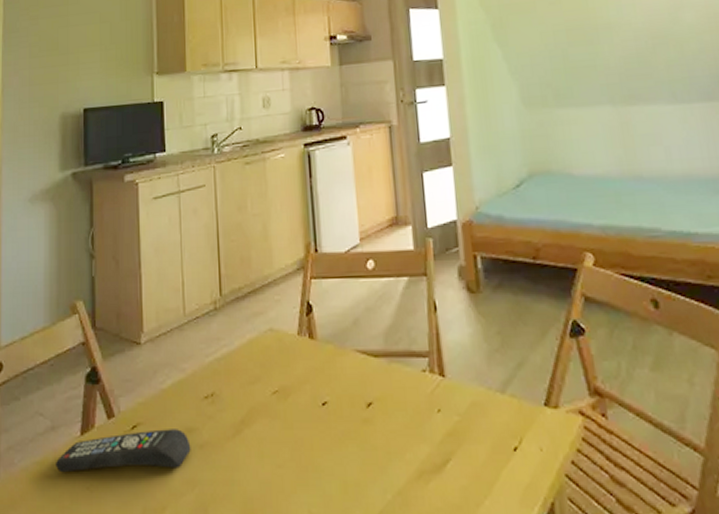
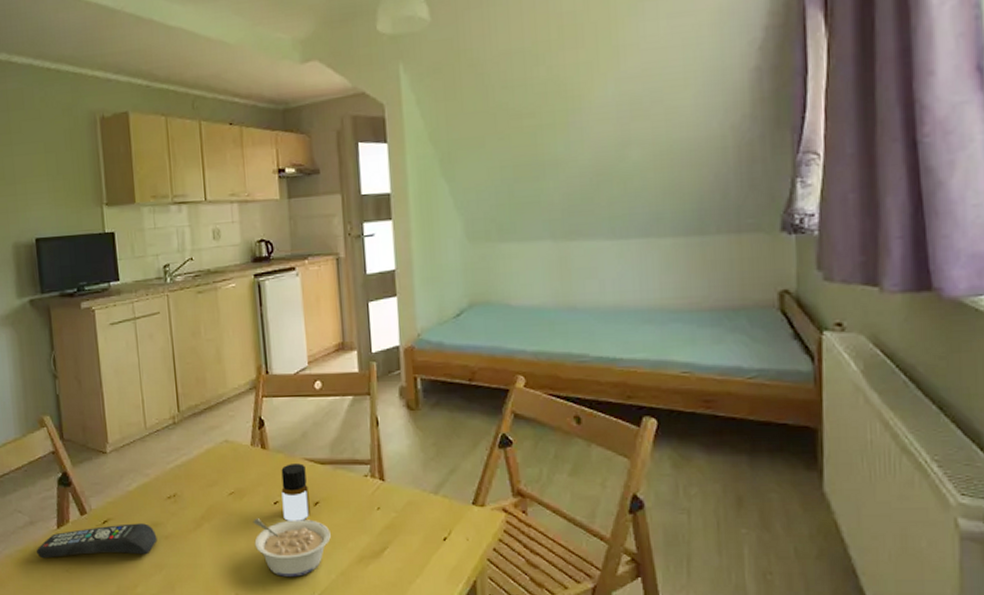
legume: none [298,423,386,497] -> present [253,518,331,577]
bottle: none [330,356,363,426] -> present [281,463,310,521]

